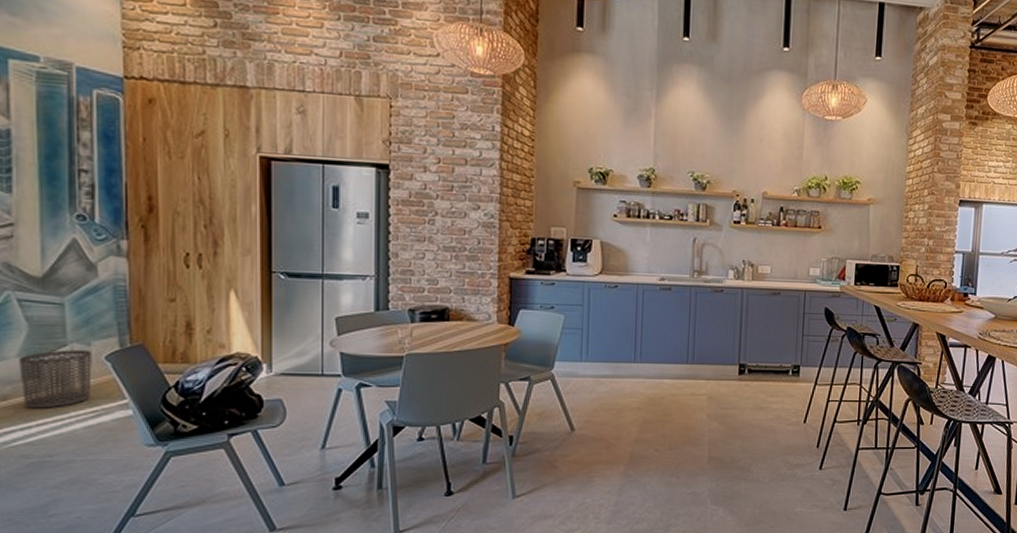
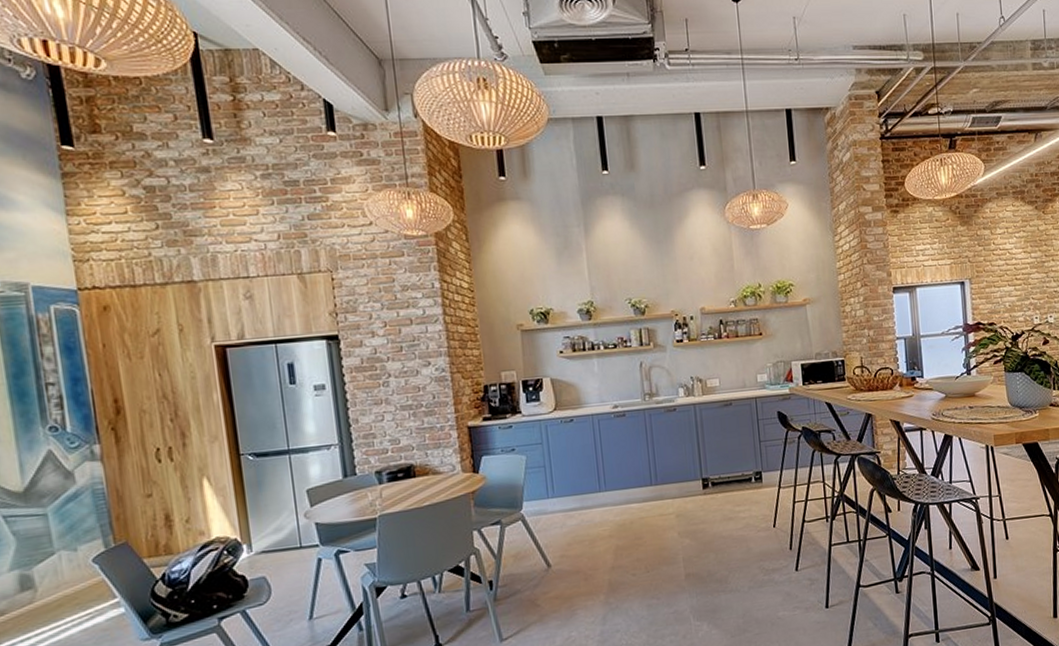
waste bin: present [19,350,92,409] -> none [10,555,83,620]

